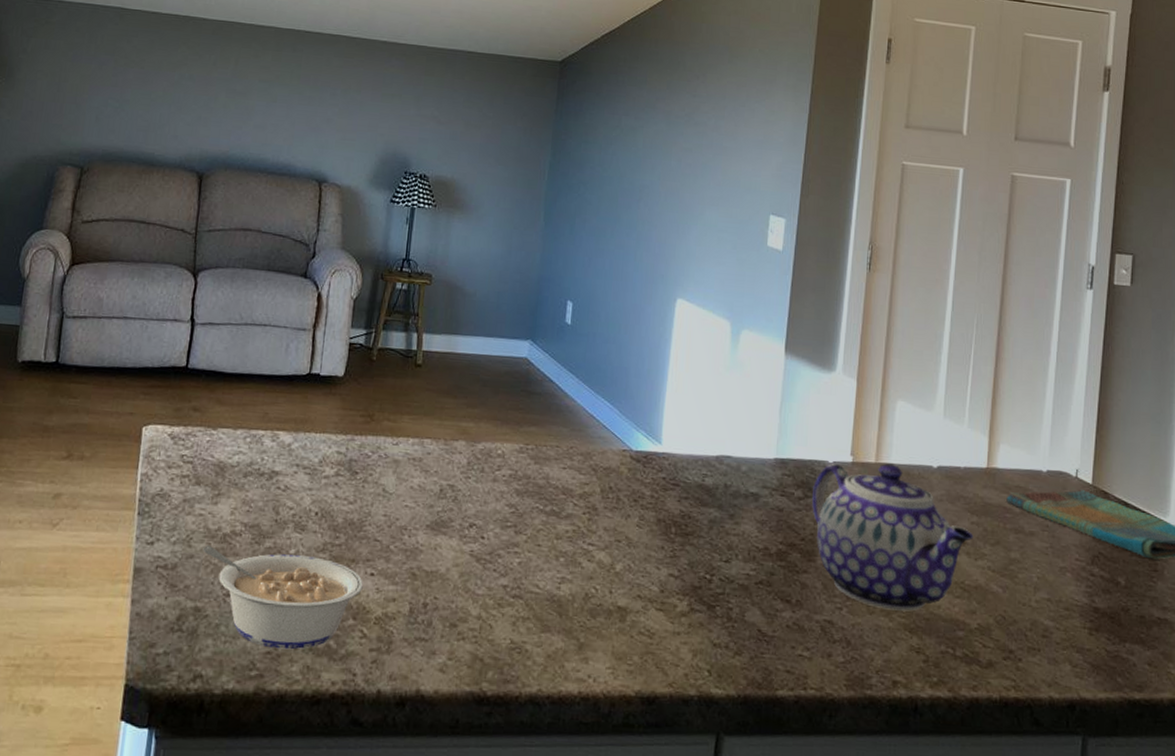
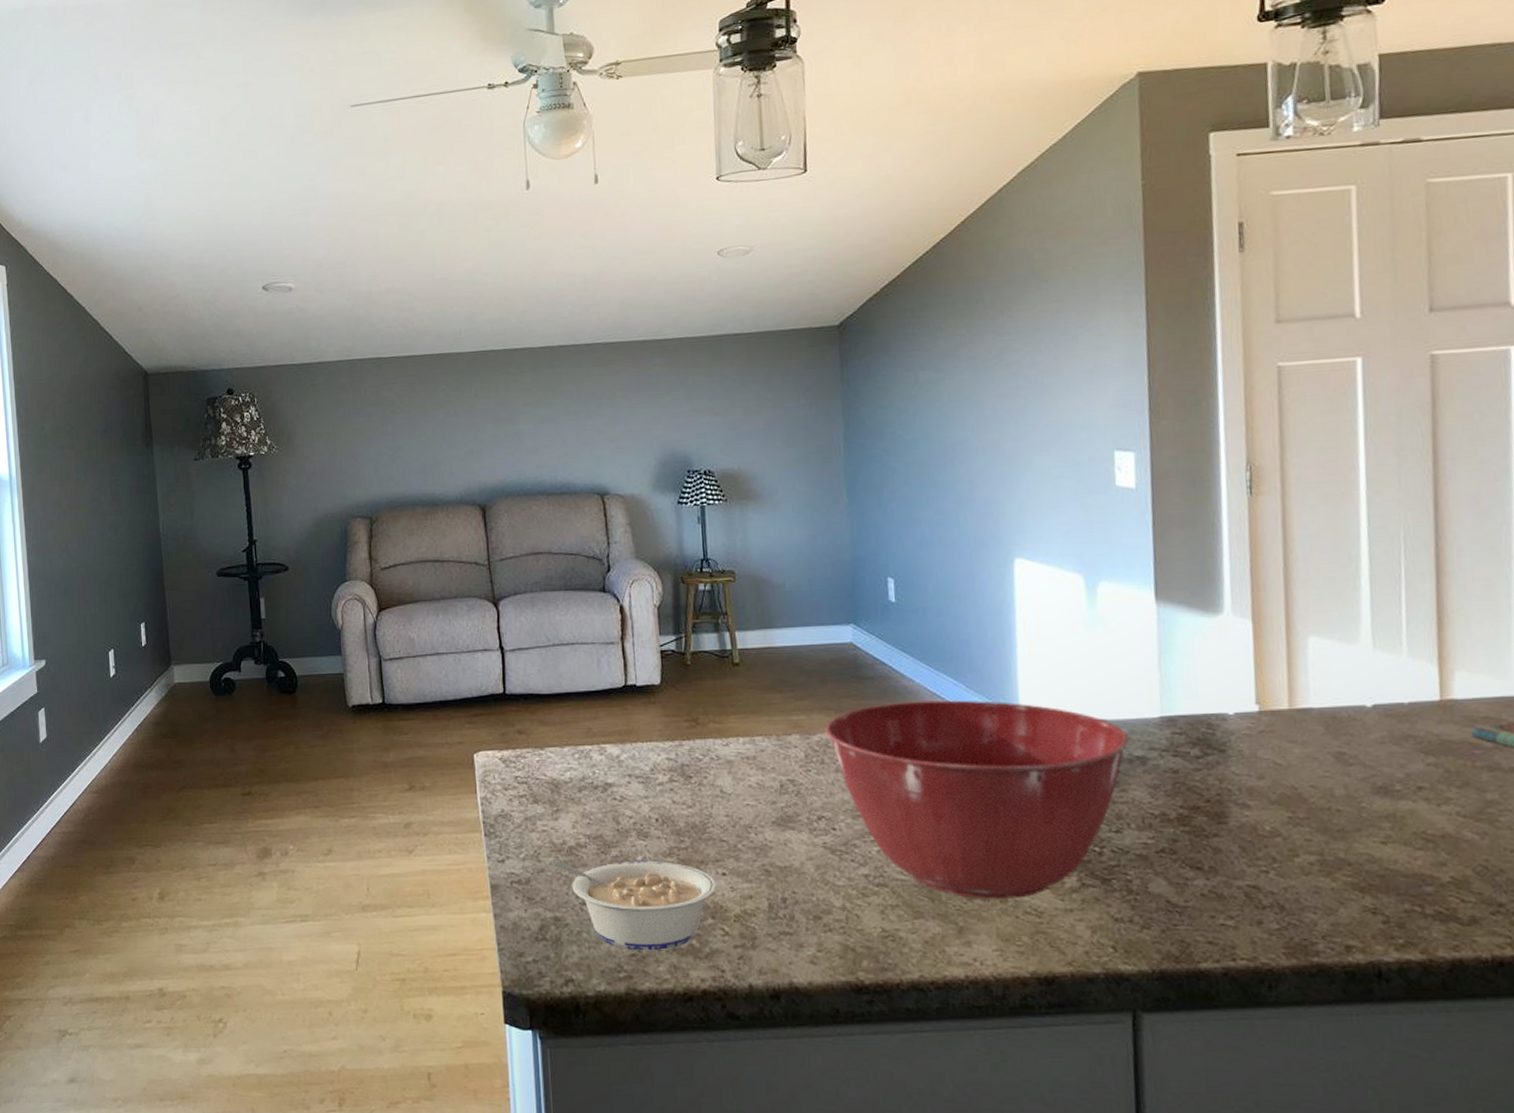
mixing bowl: none [490,420,748,619] -> present [825,700,1130,900]
teapot: present [812,463,974,612] -> none [1212,708,1432,869]

